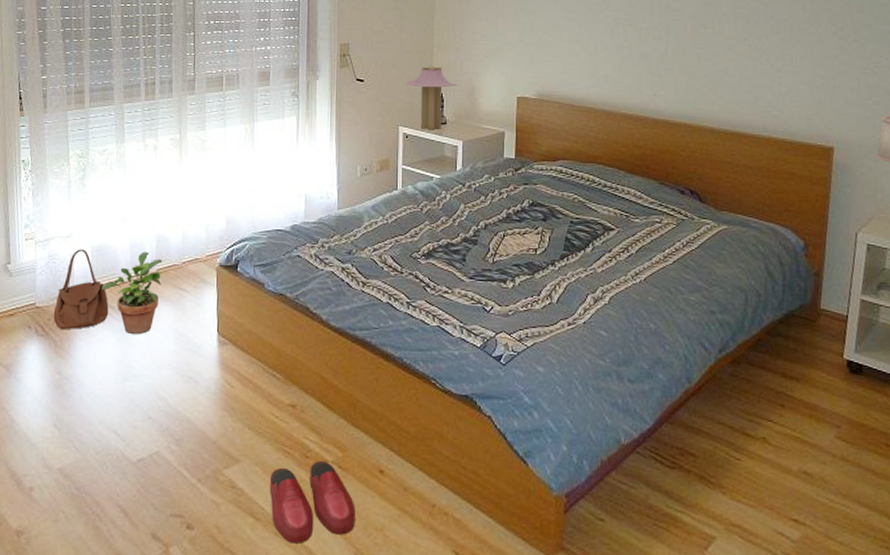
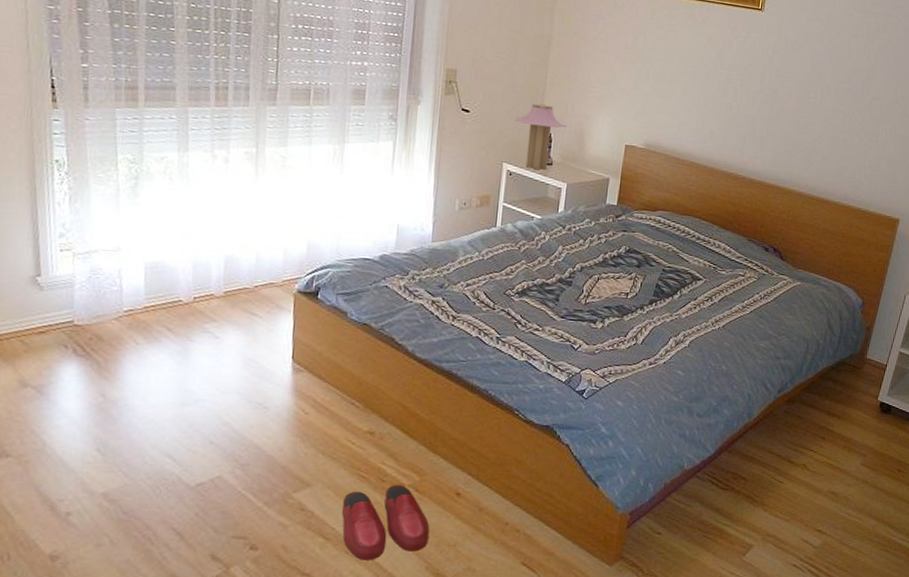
handbag: present [53,249,109,330] -> none [96,264,166,351]
potted plant: present [101,252,163,335] -> none [156,272,232,359]

